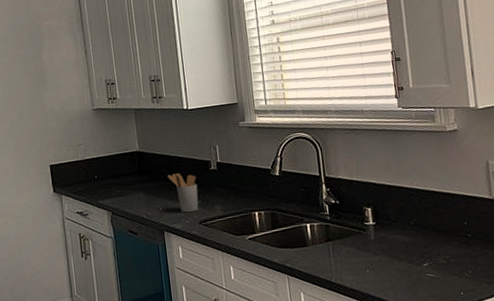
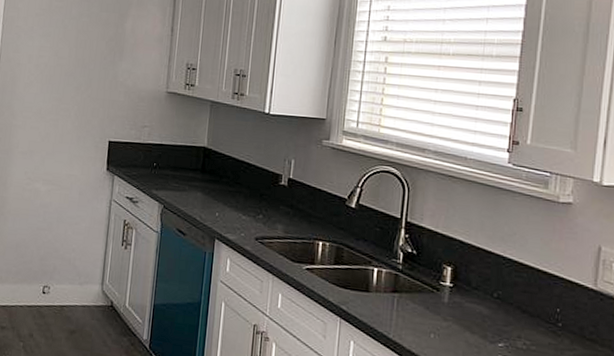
utensil holder: present [167,173,199,213] -> none [231,179,263,226]

